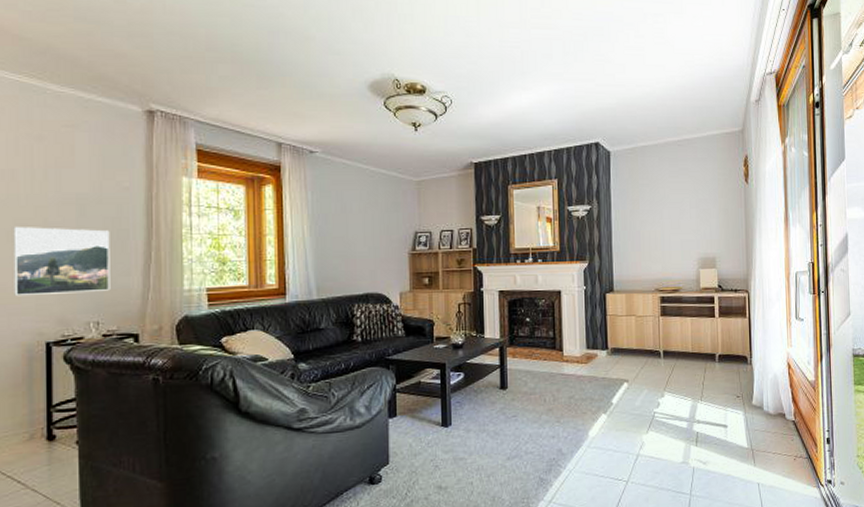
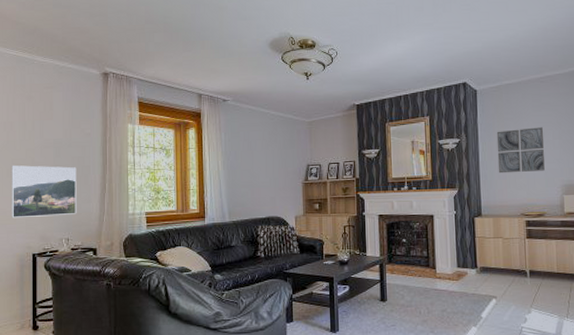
wall art: none [630,195,681,245] -> present [496,127,545,174]

